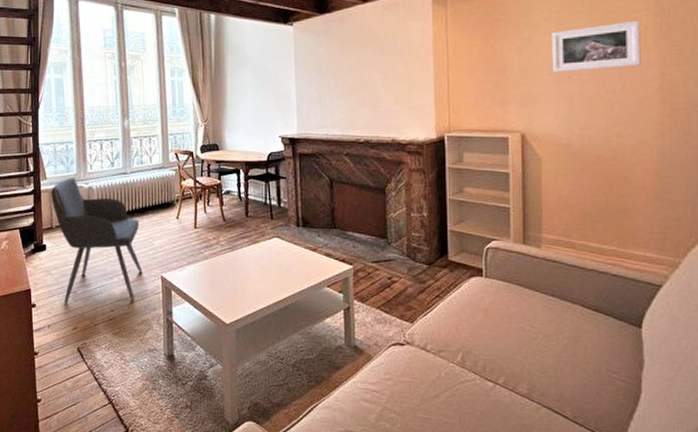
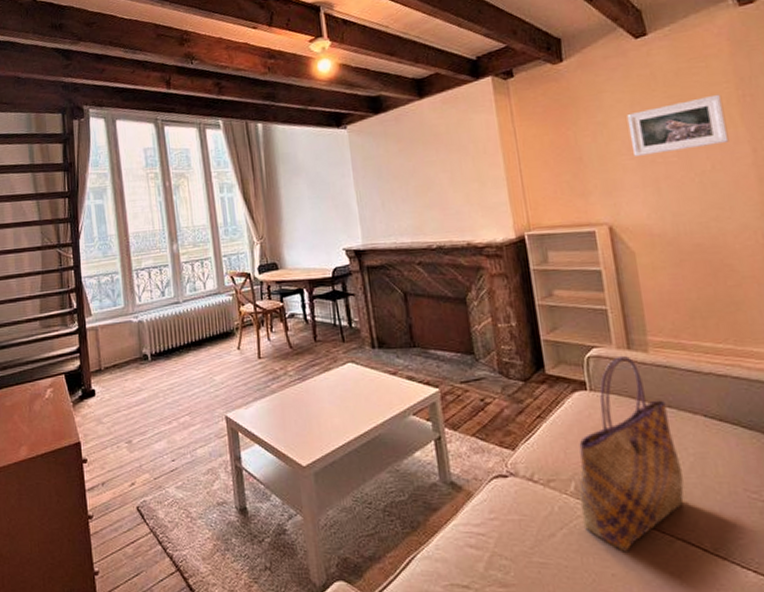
armchair: present [51,177,143,303] -> none [97,311,204,456]
tote bag: none [464,248,555,415] -> present [578,355,684,552]

